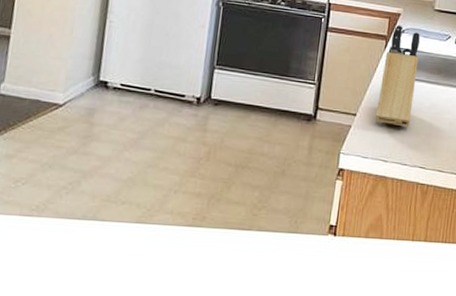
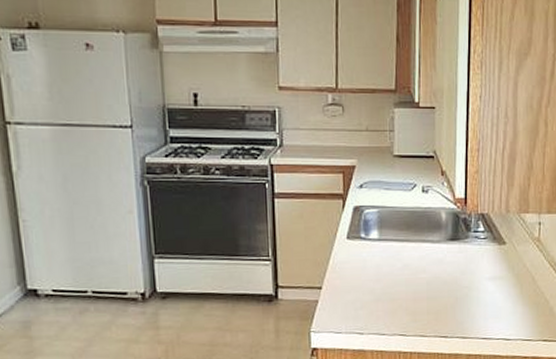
knife block: present [375,24,420,127] -> none [343,178,383,294]

